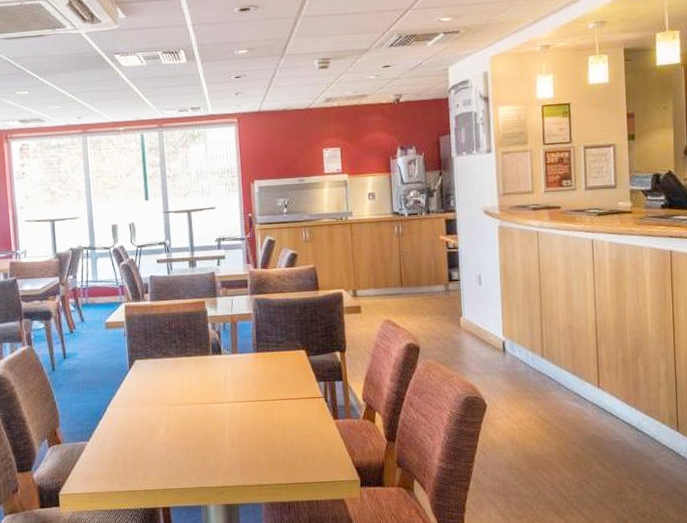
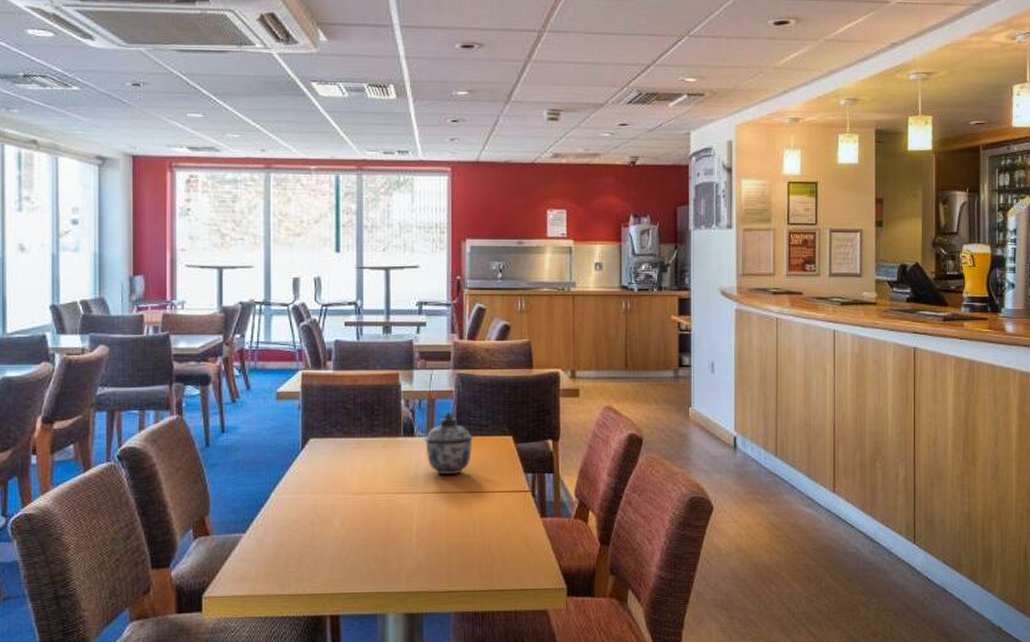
lidded jar: none [229,331,272,386] -> present [423,411,473,474]

